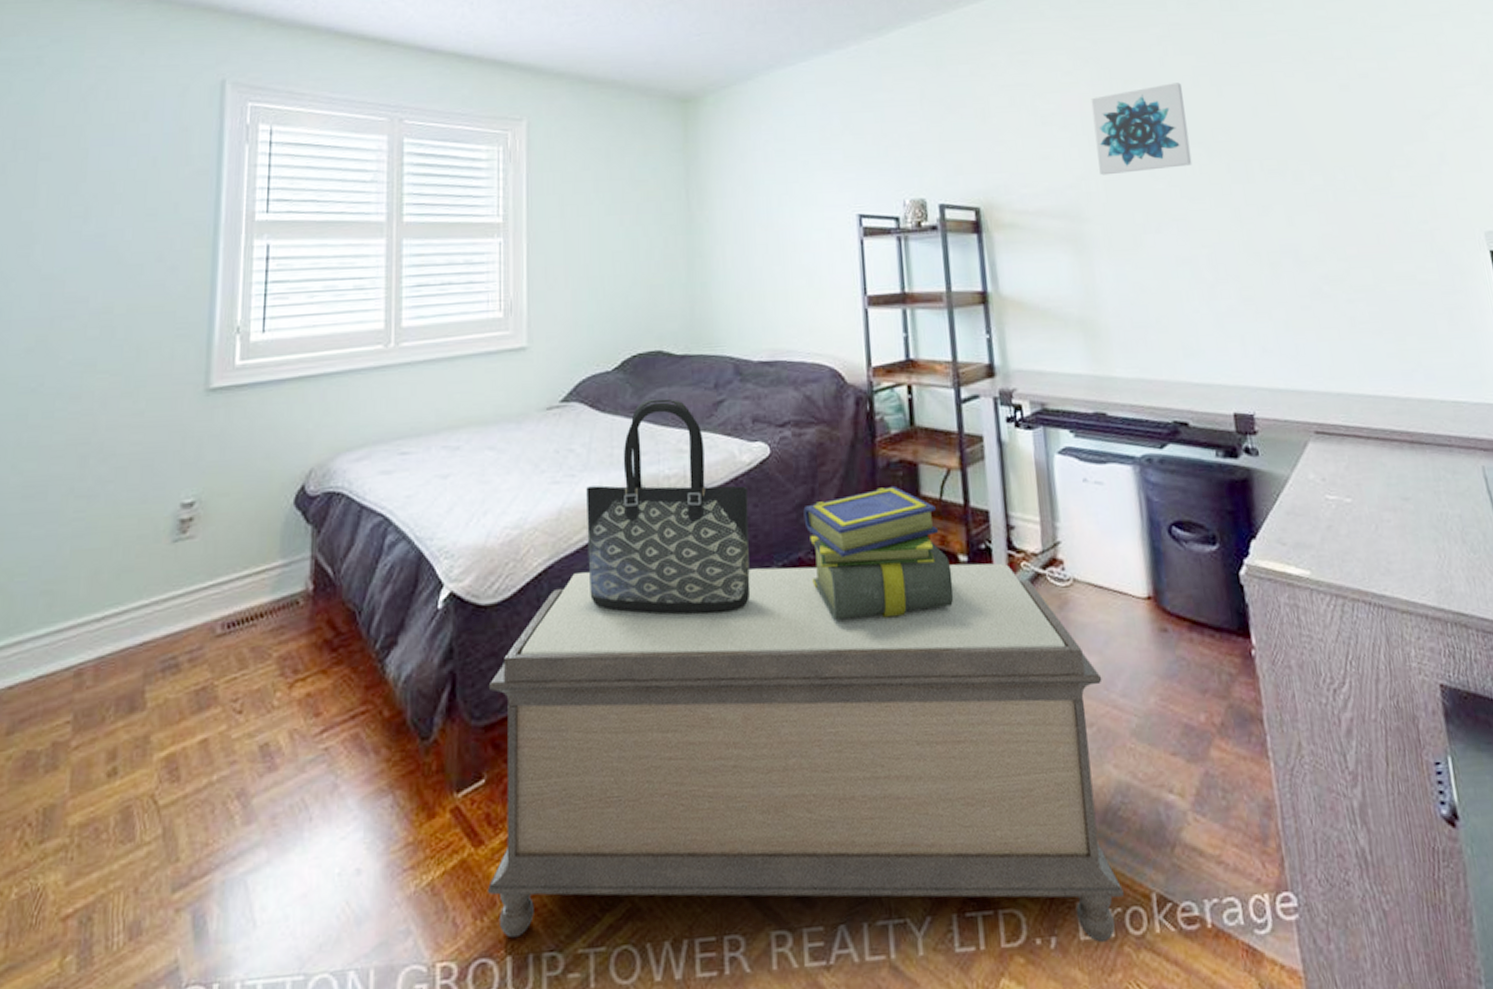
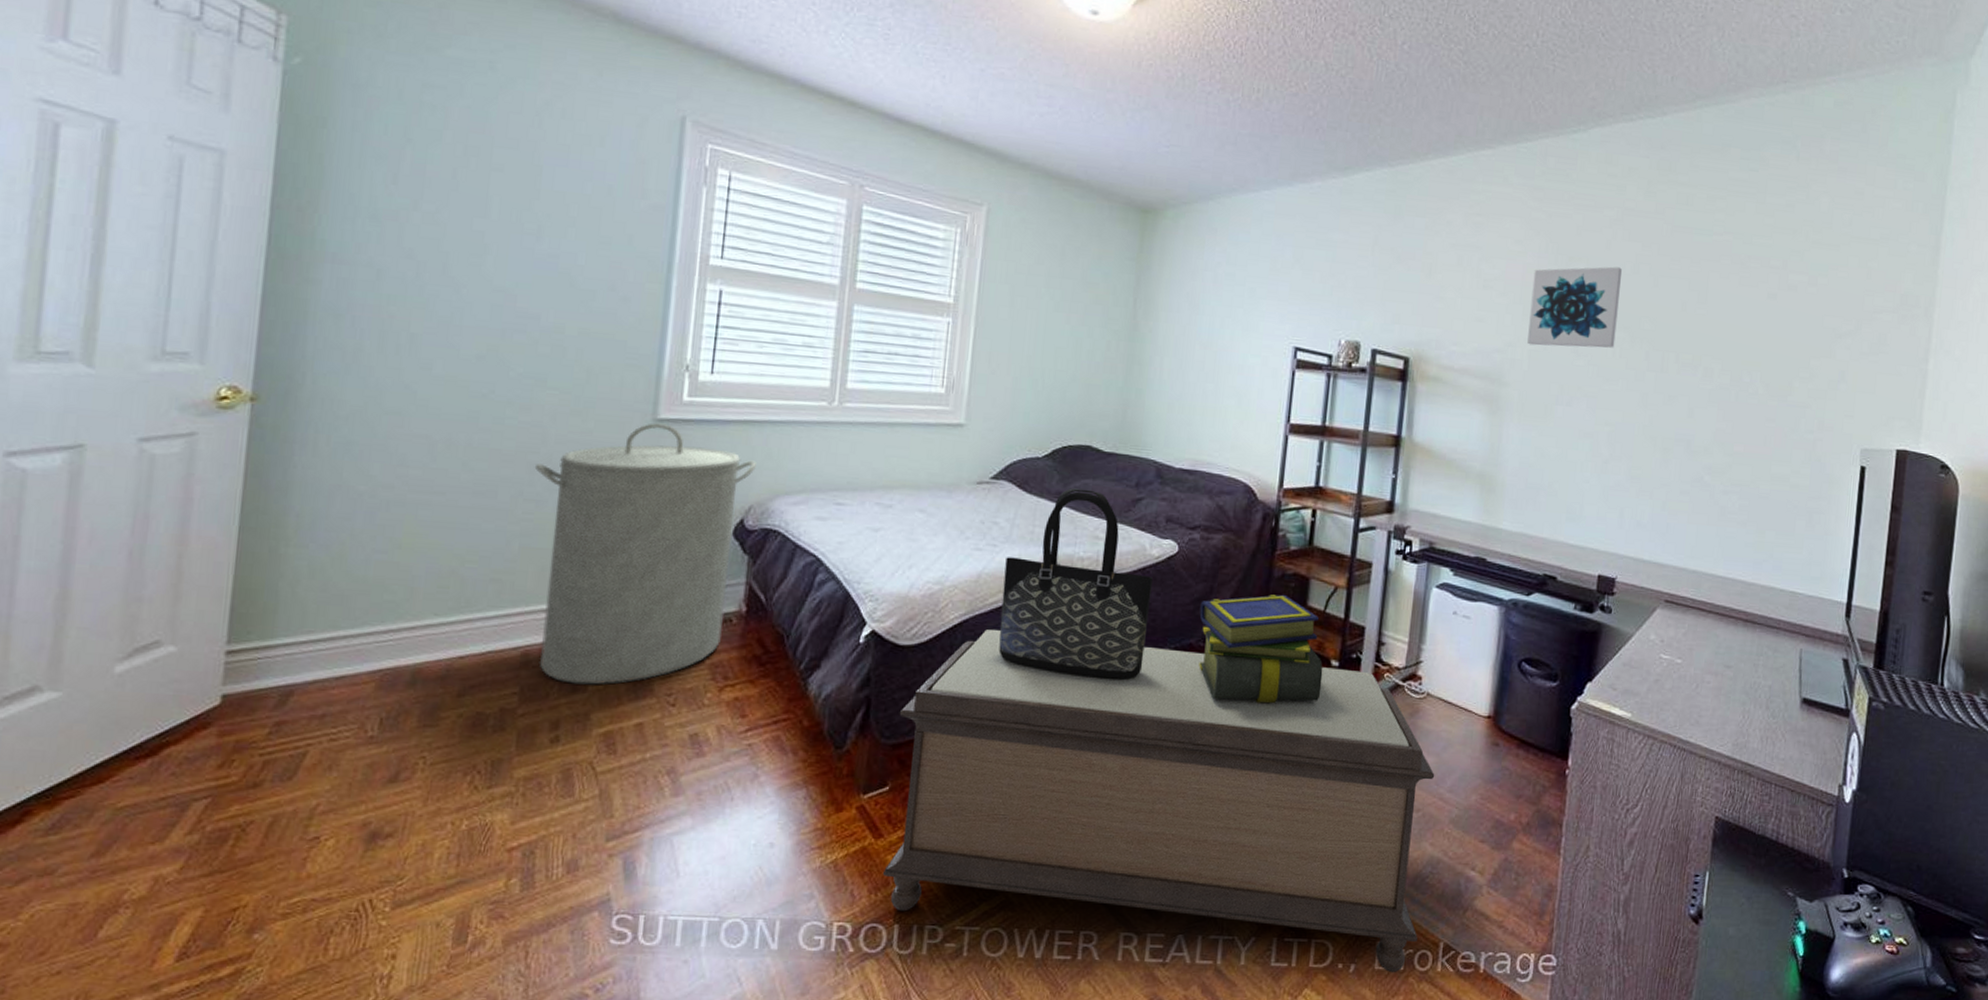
laundry hamper: none [85,392,314,702] -> present [534,423,756,685]

